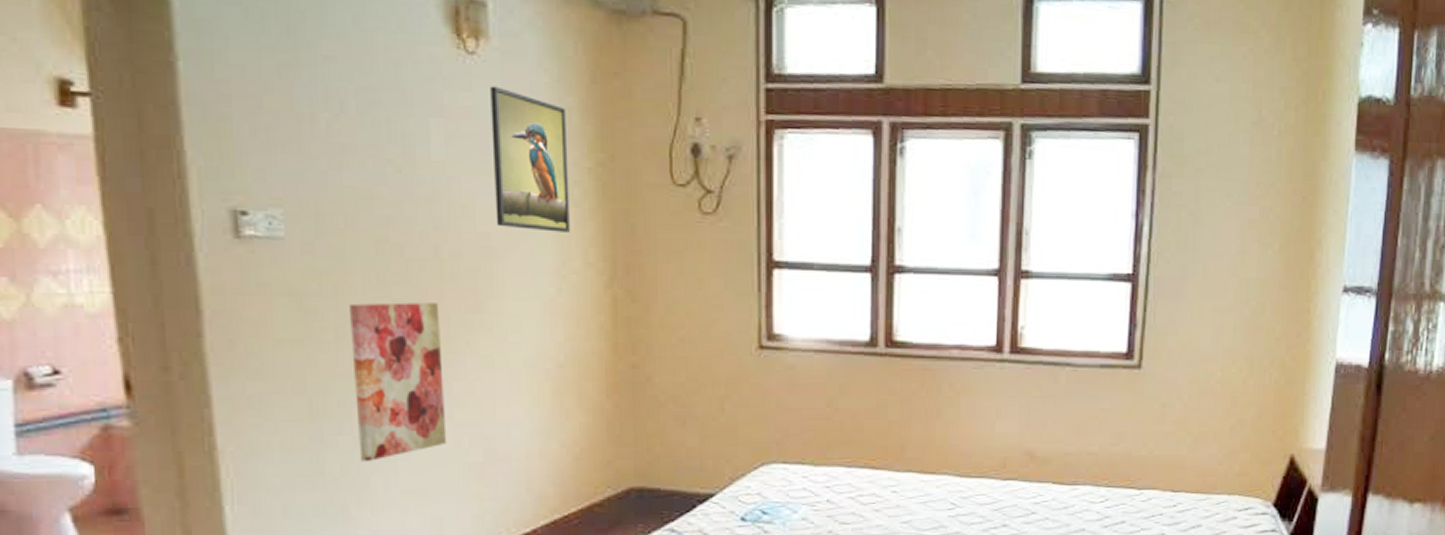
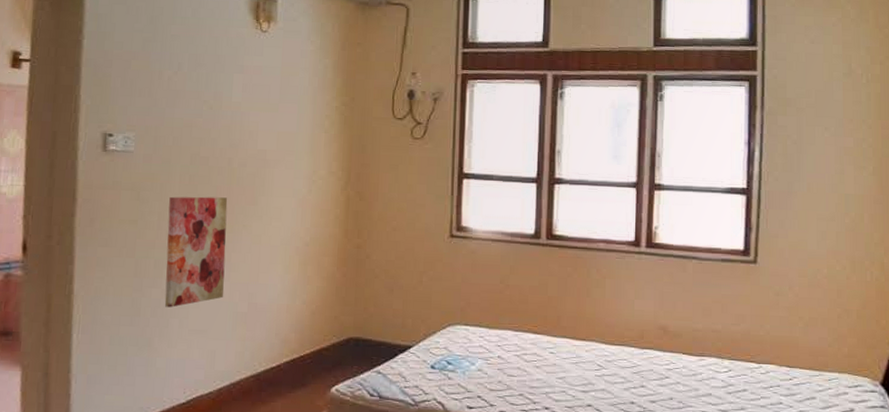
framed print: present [490,86,570,233] -> none [271,53,323,151]

